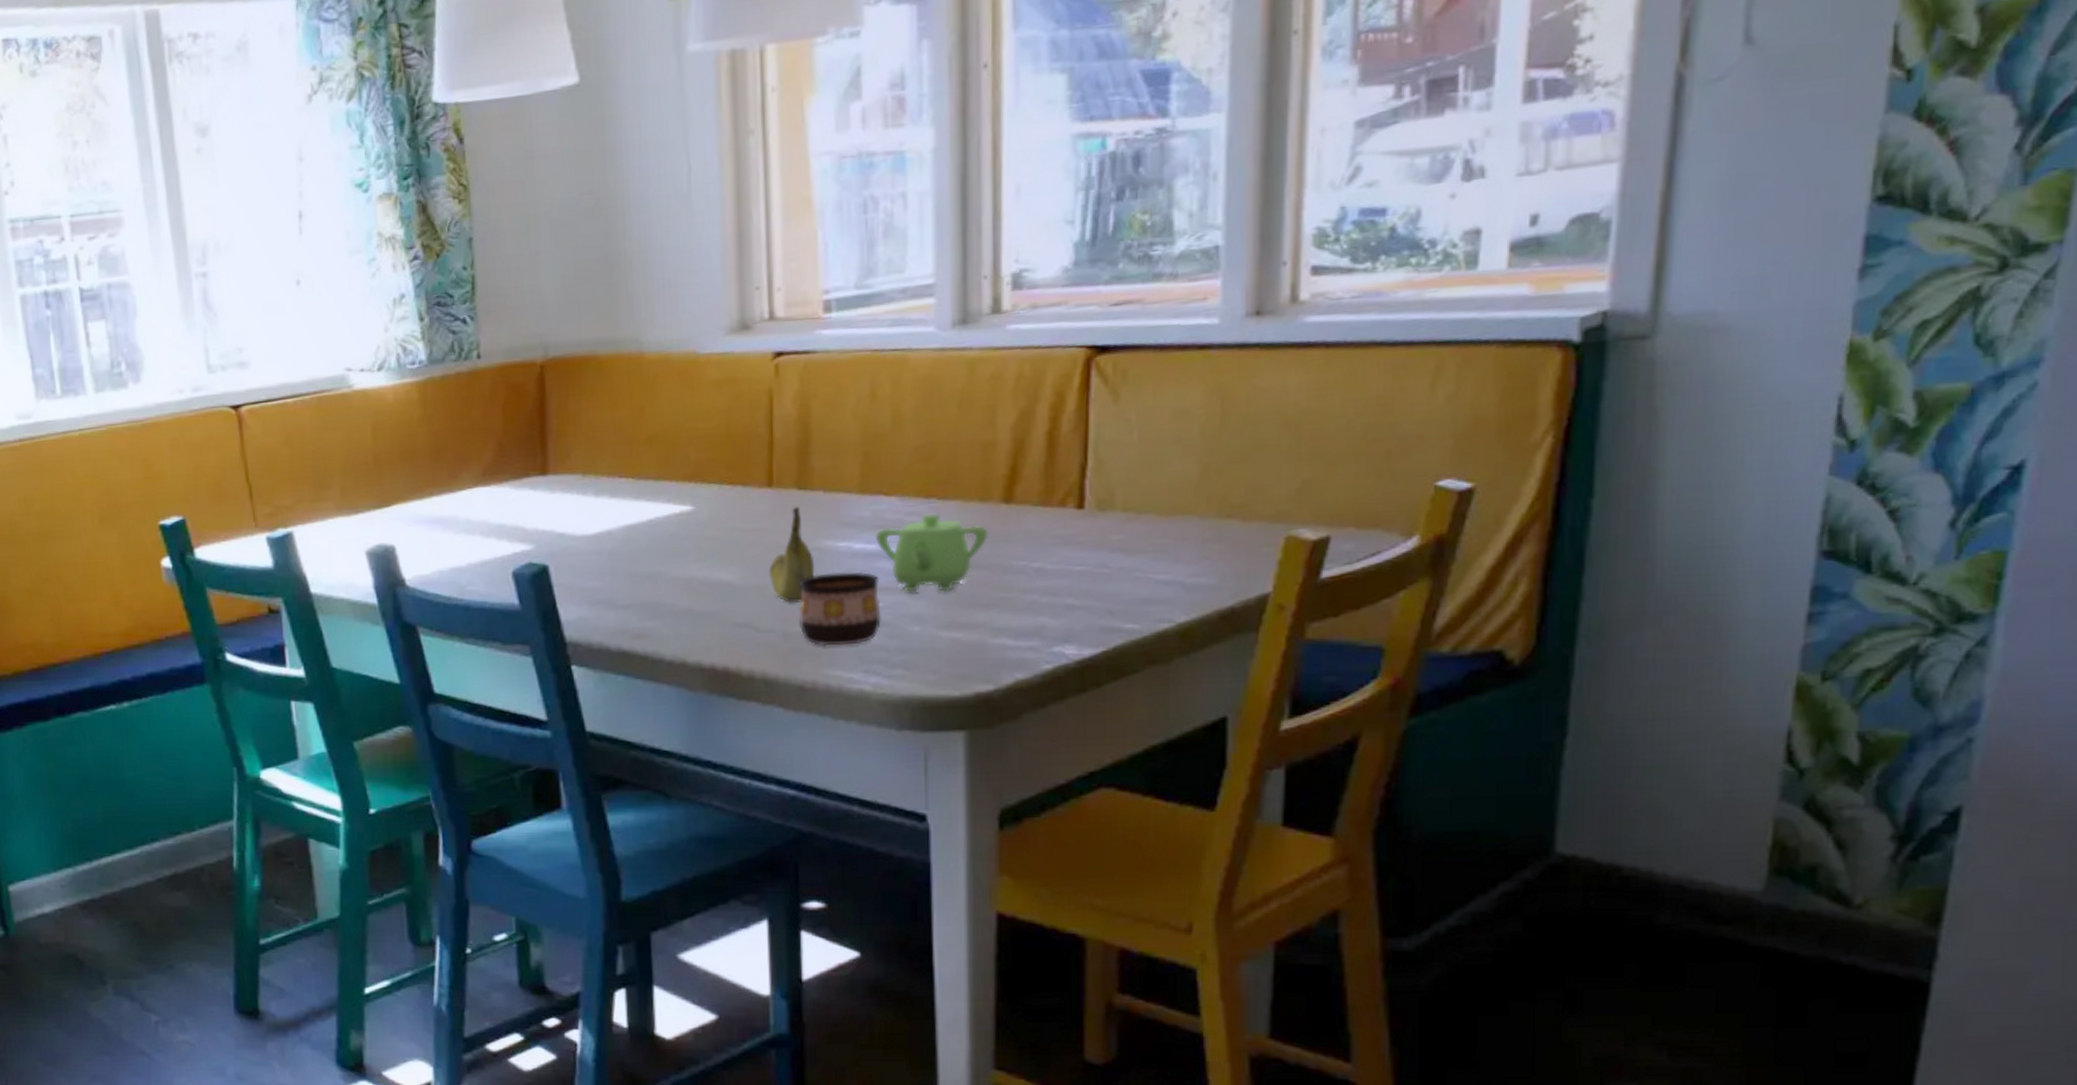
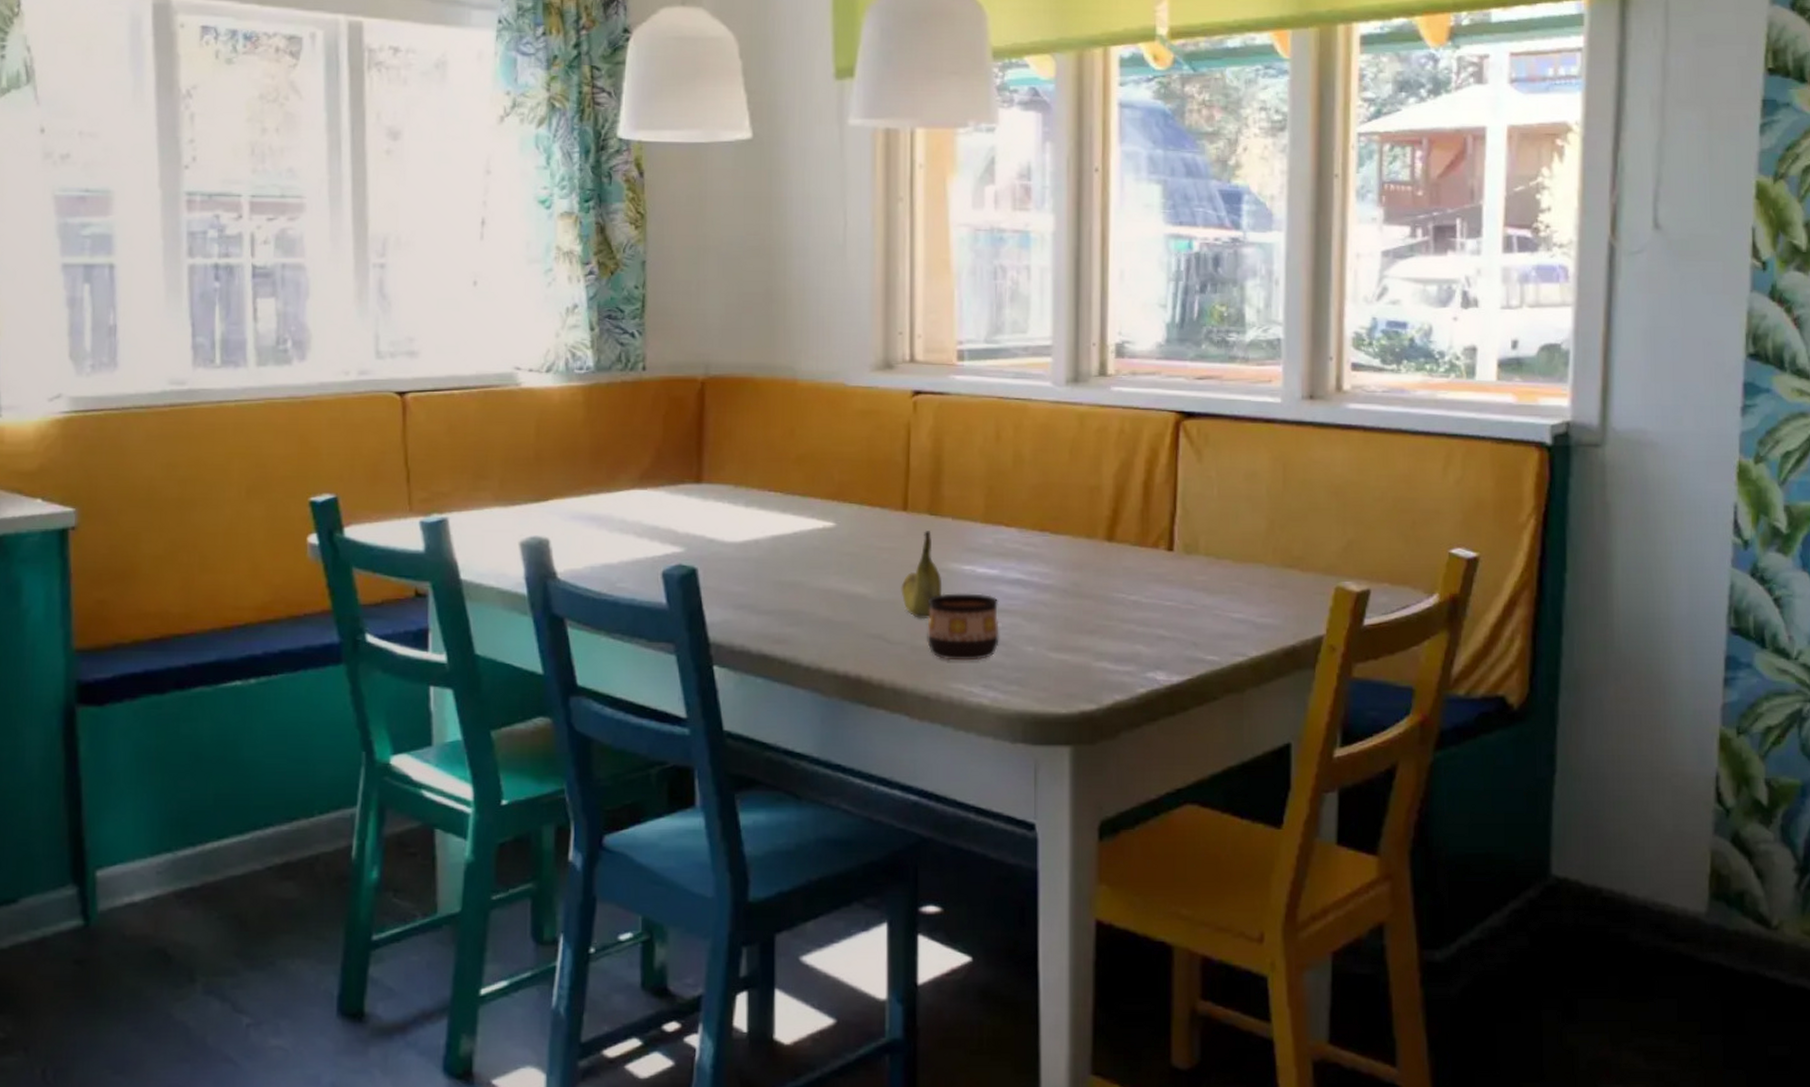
teapot: present [874,513,989,592] -> none [996,545,1094,617]

